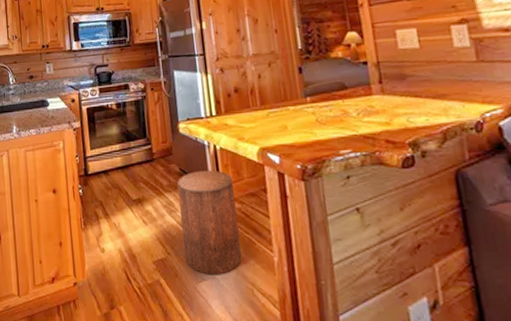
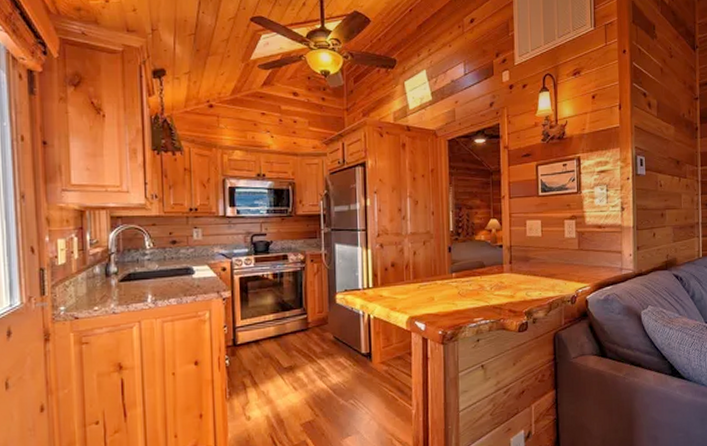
stool: present [177,170,242,275] -> none [330,337,385,431]

